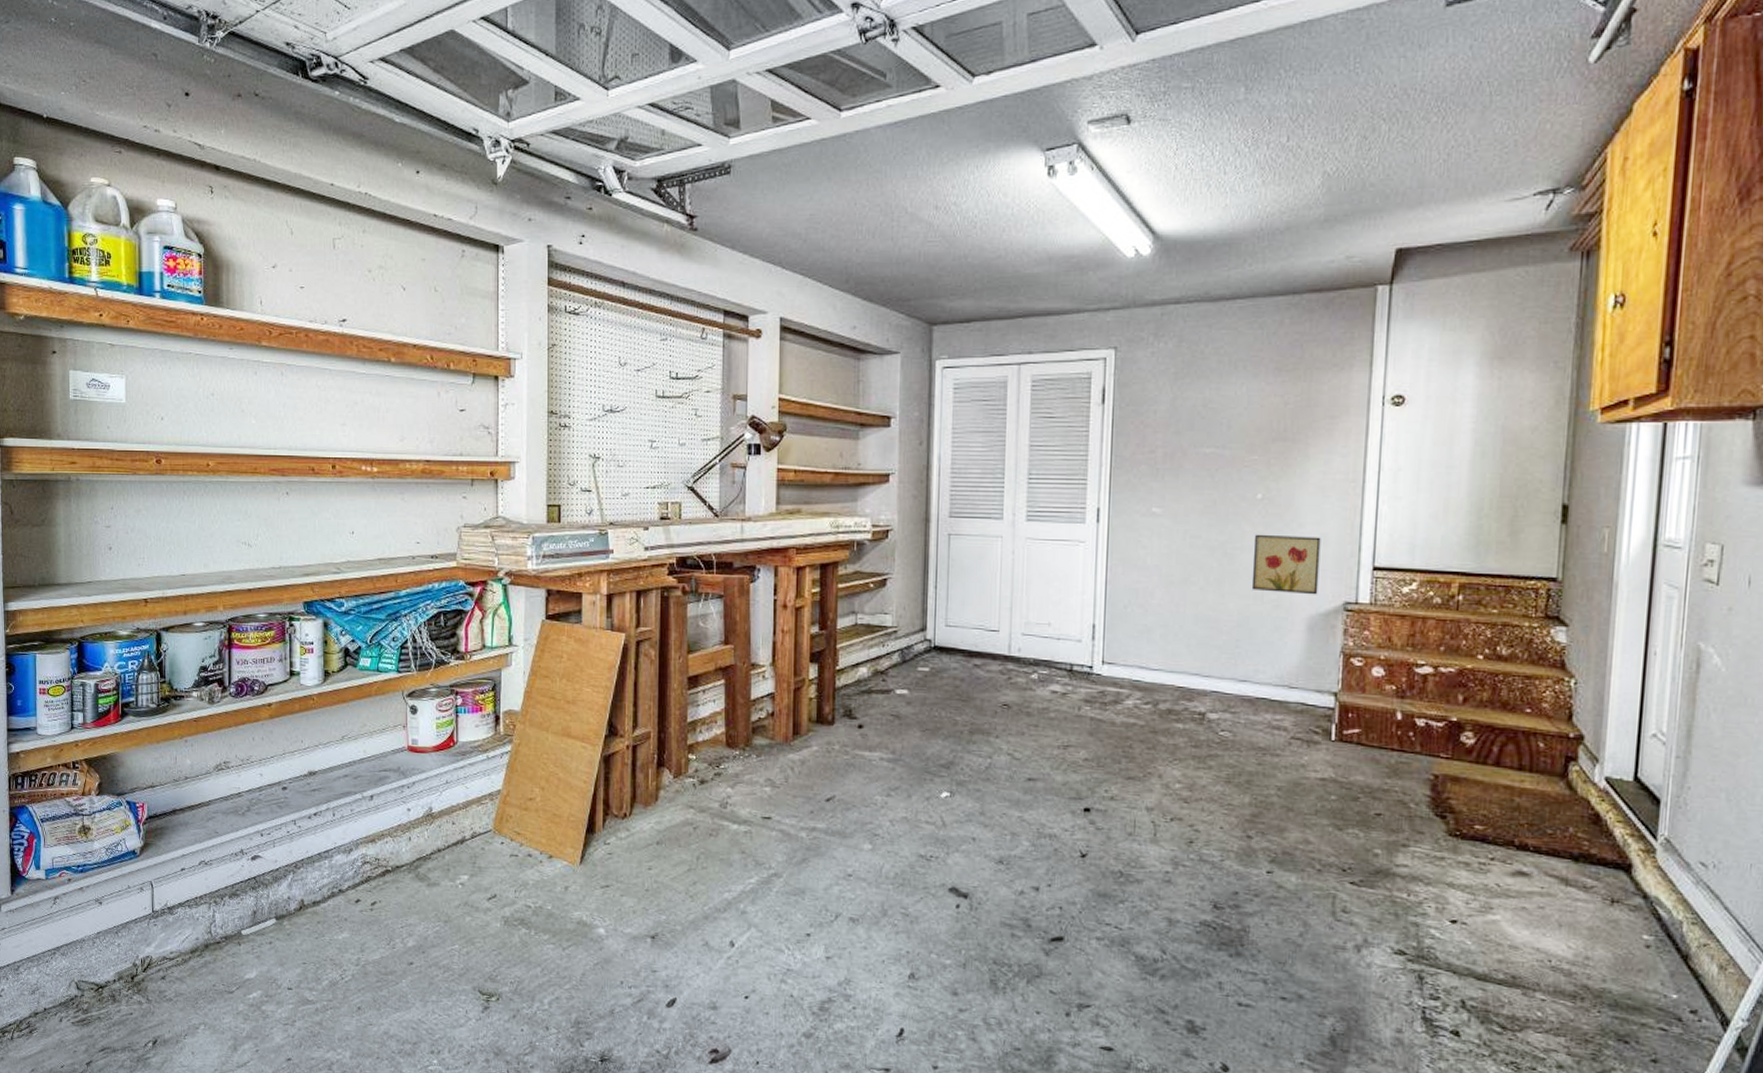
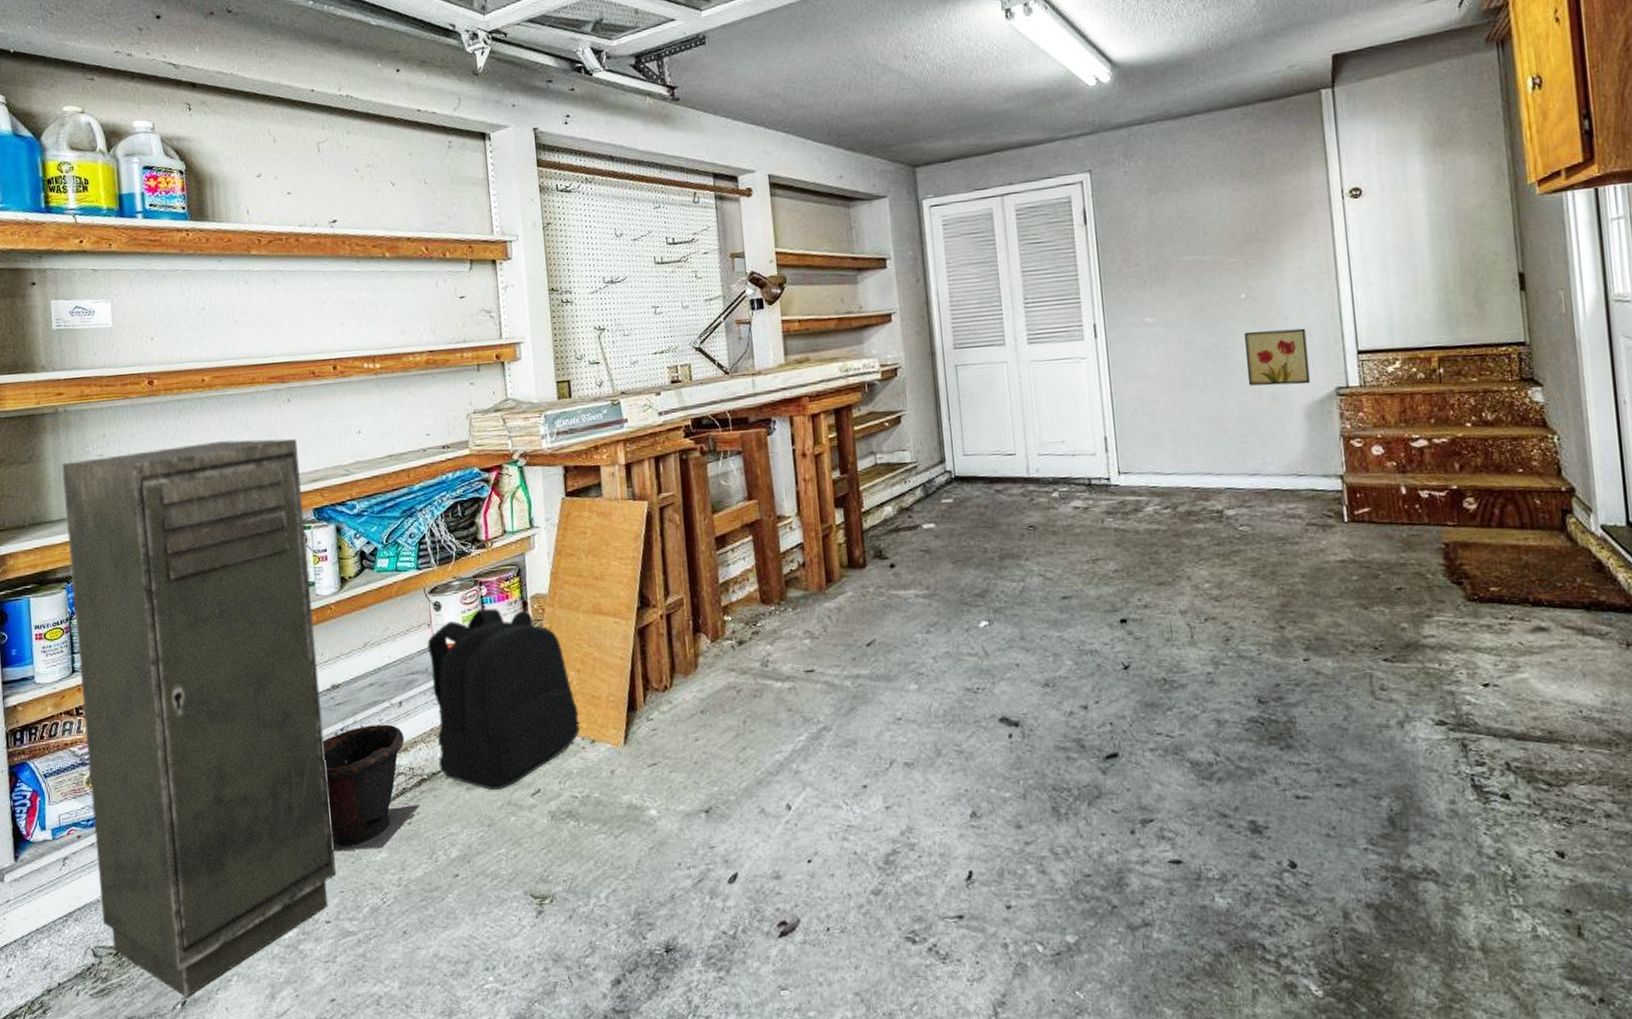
storage cabinet: none [72,526,300,1038] -> present [62,438,336,998]
bucket: none [297,813,382,928] -> present [323,723,419,851]
backpack: none [401,717,539,890] -> present [427,608,580,791]

